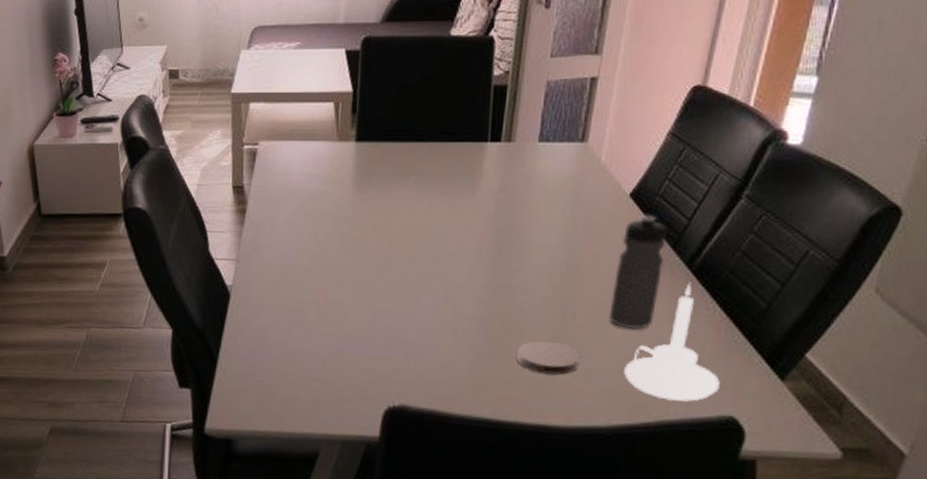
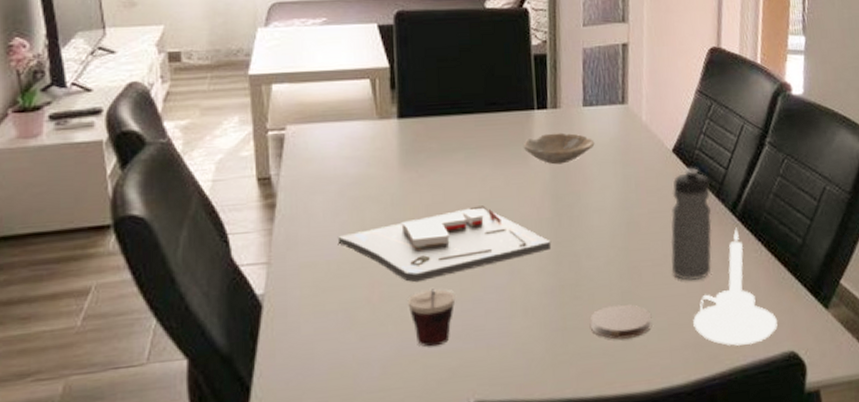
board game: none [294,230,488,294] -> present [337,205,552,283]
cup: none [349,301,392,352] -> present [407,288,456,347]
bowl: none [471,167,546,199] -> present [523,132,595,165]

